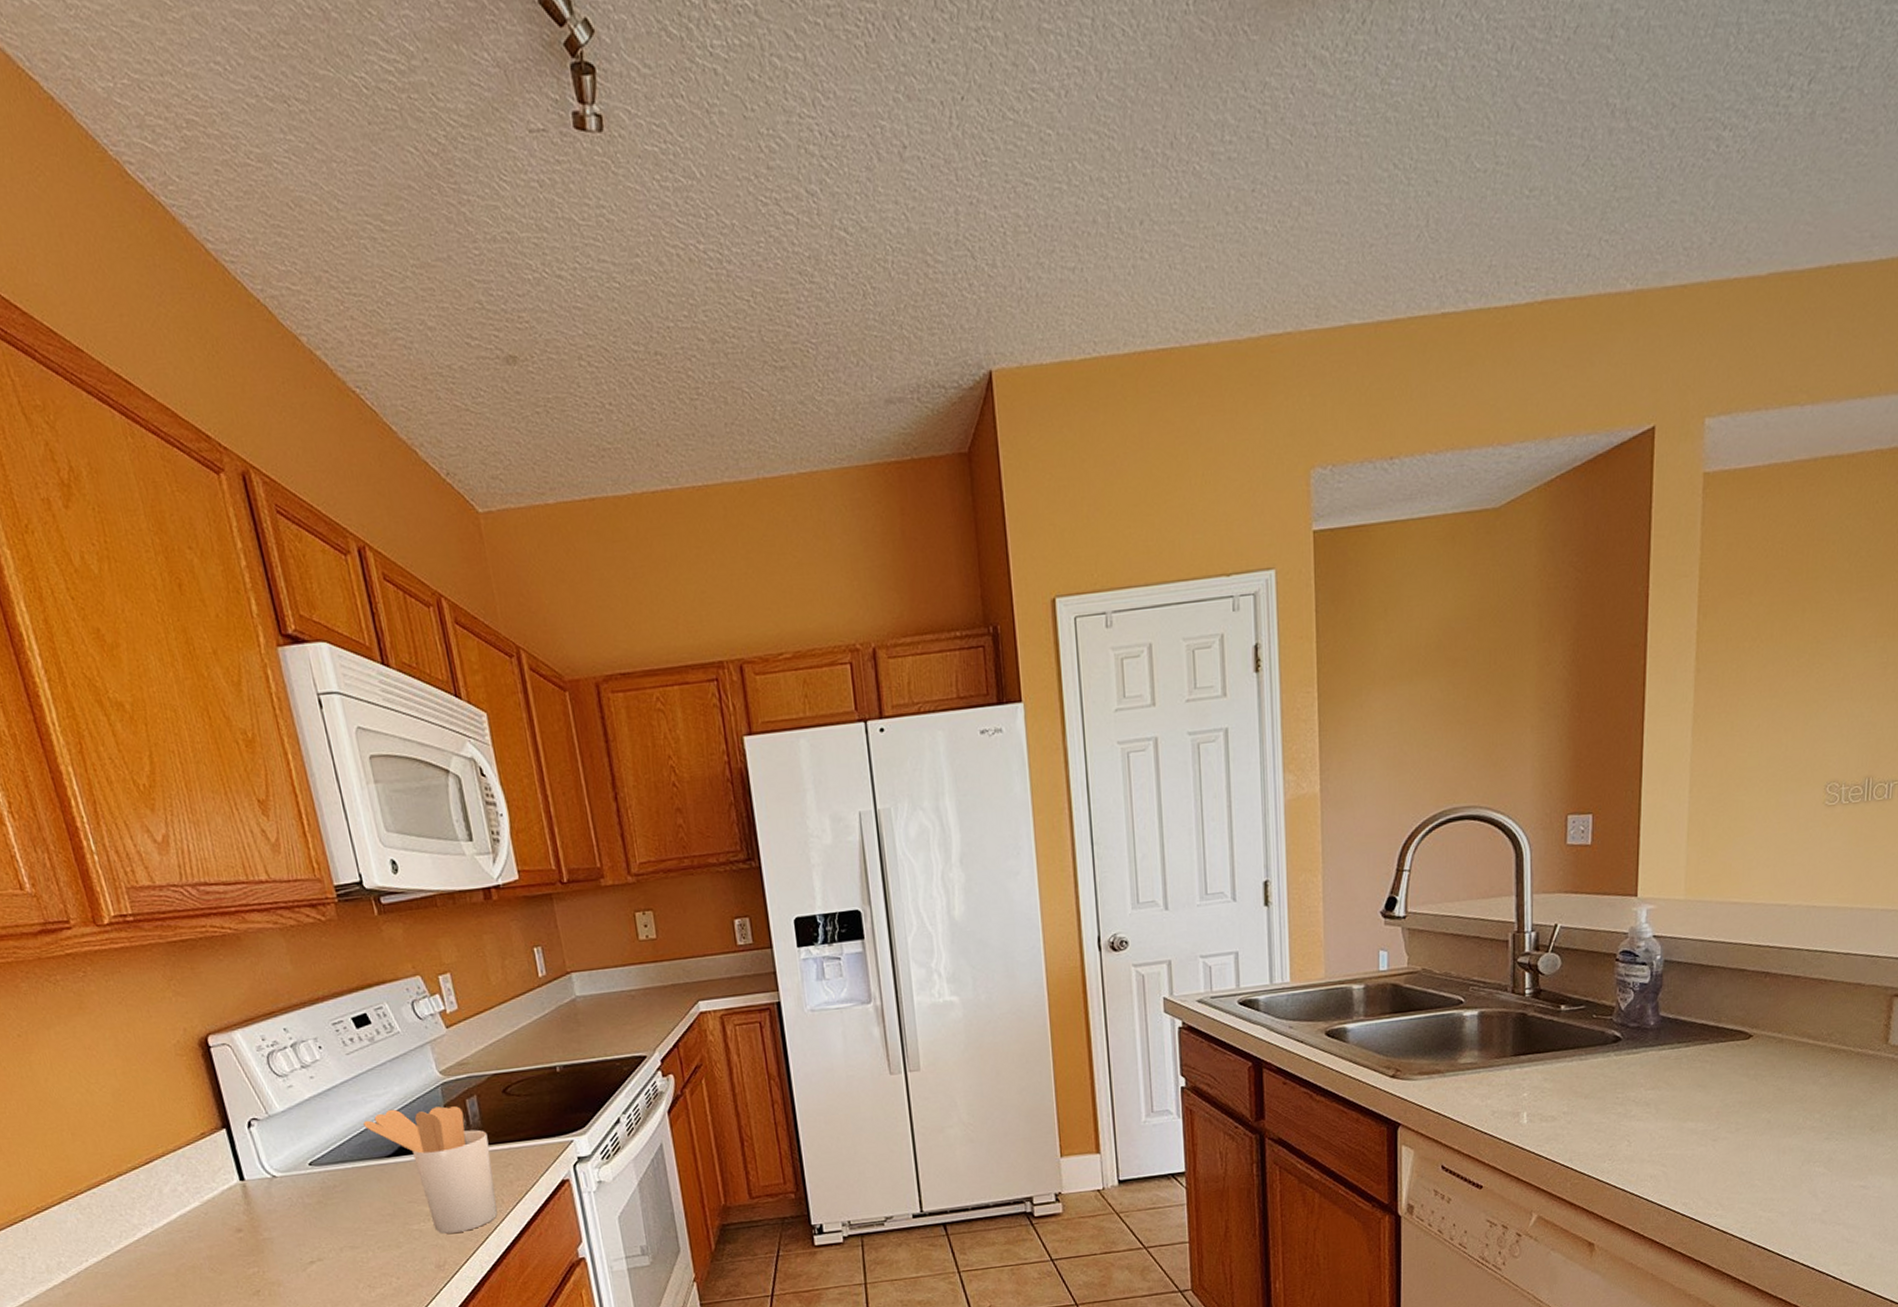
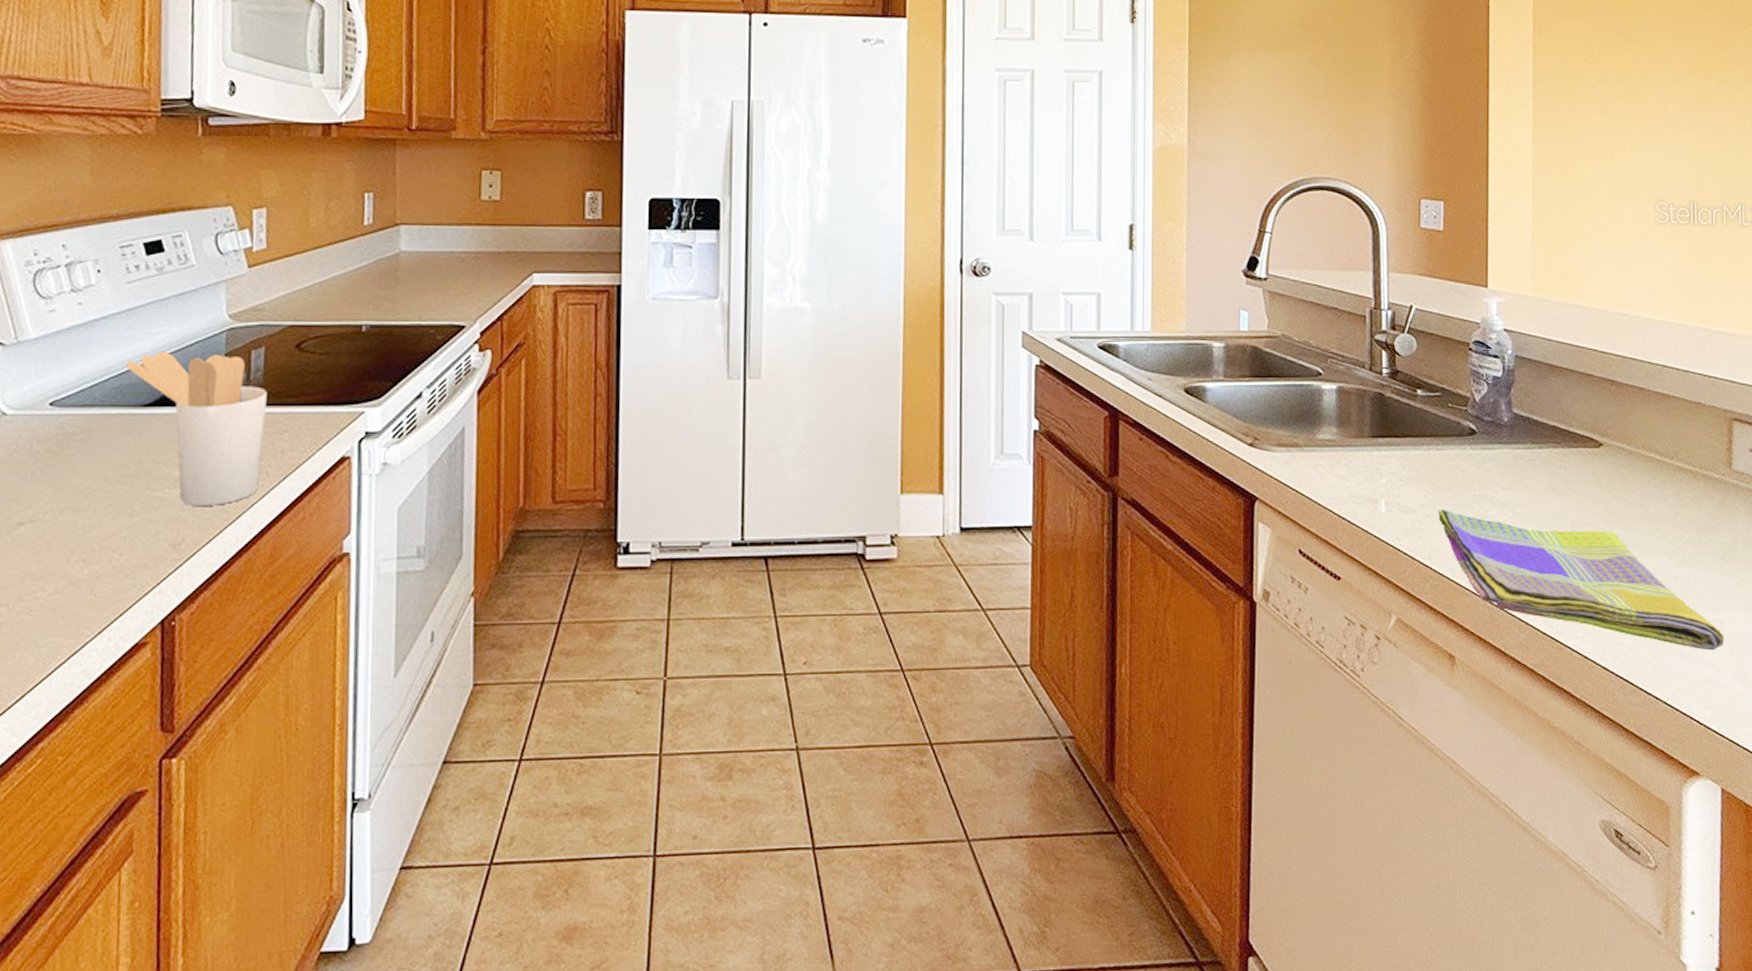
dish towel: none [1580,1113,1867,1214] -> present [1438,508,1725,651]

